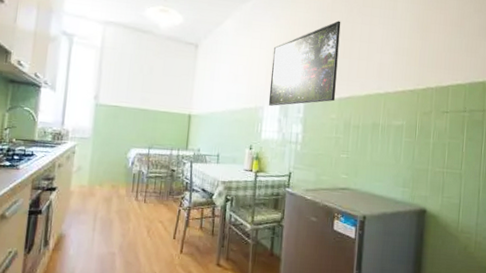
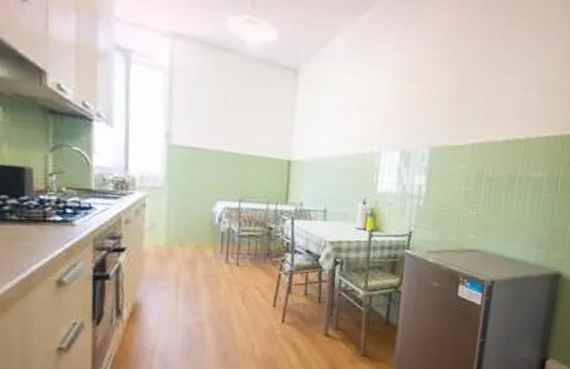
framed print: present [268,21,341,106] -> none [386,44,479,152]

